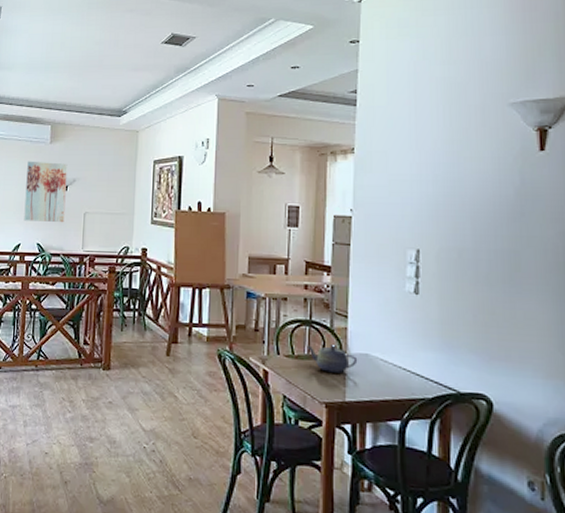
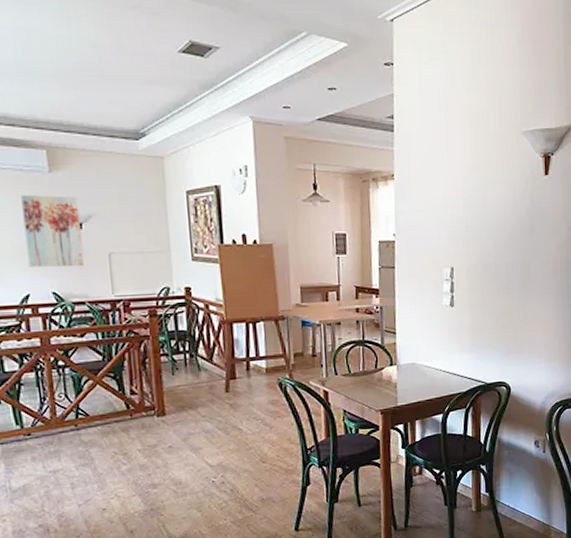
teapot: present [307,345,358,373] -> none [361,359,406,384]

